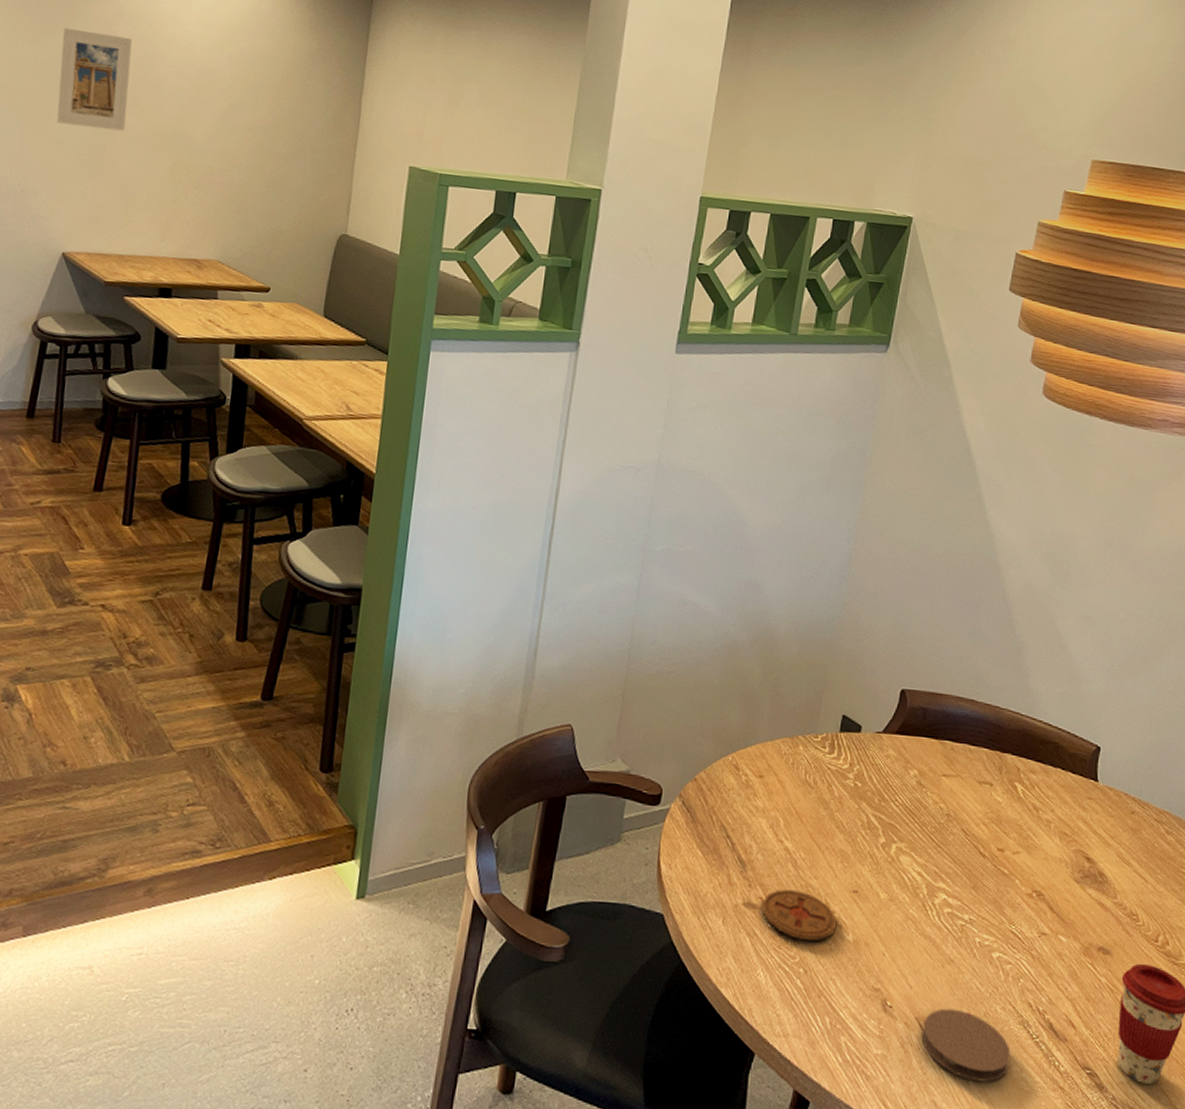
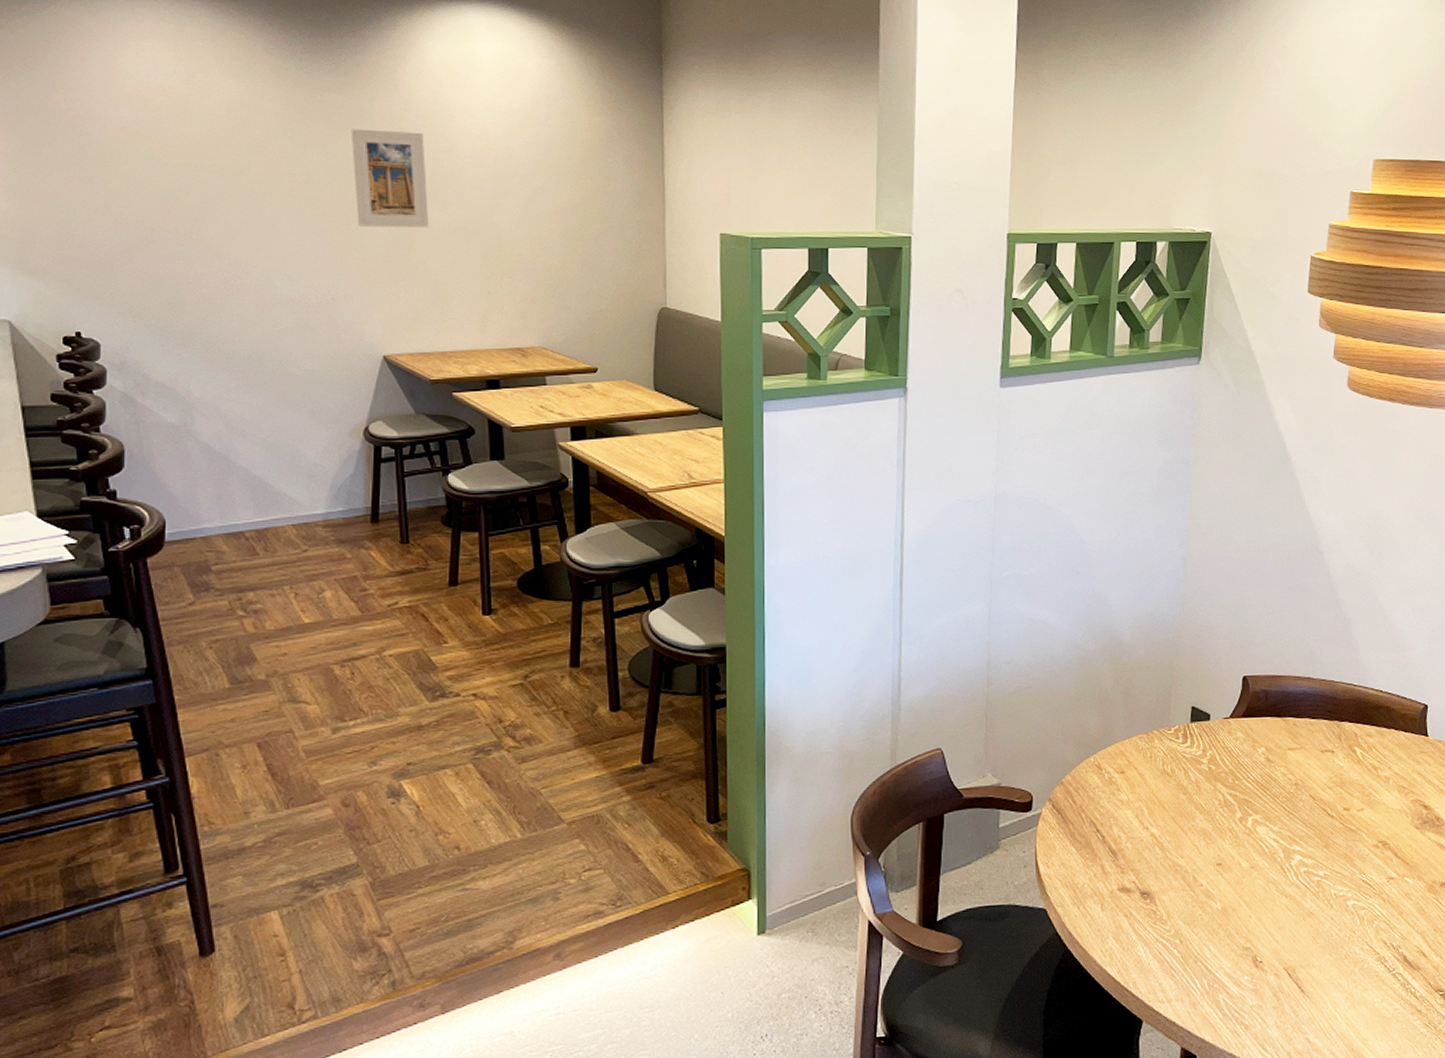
coaster: present [762,889,837,941] -> none [1136,870,1205,914]
coaster: present [921,1008,1011,1083] -> none [1290,955,1372,1017]

